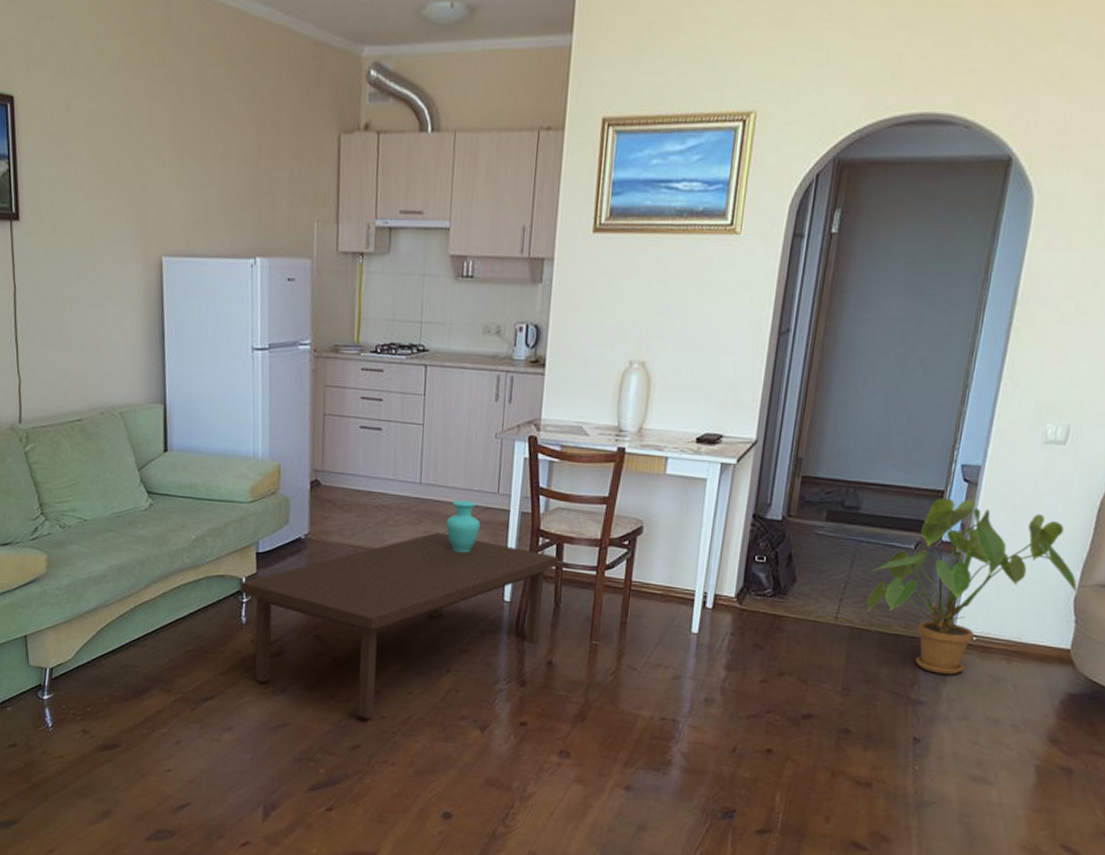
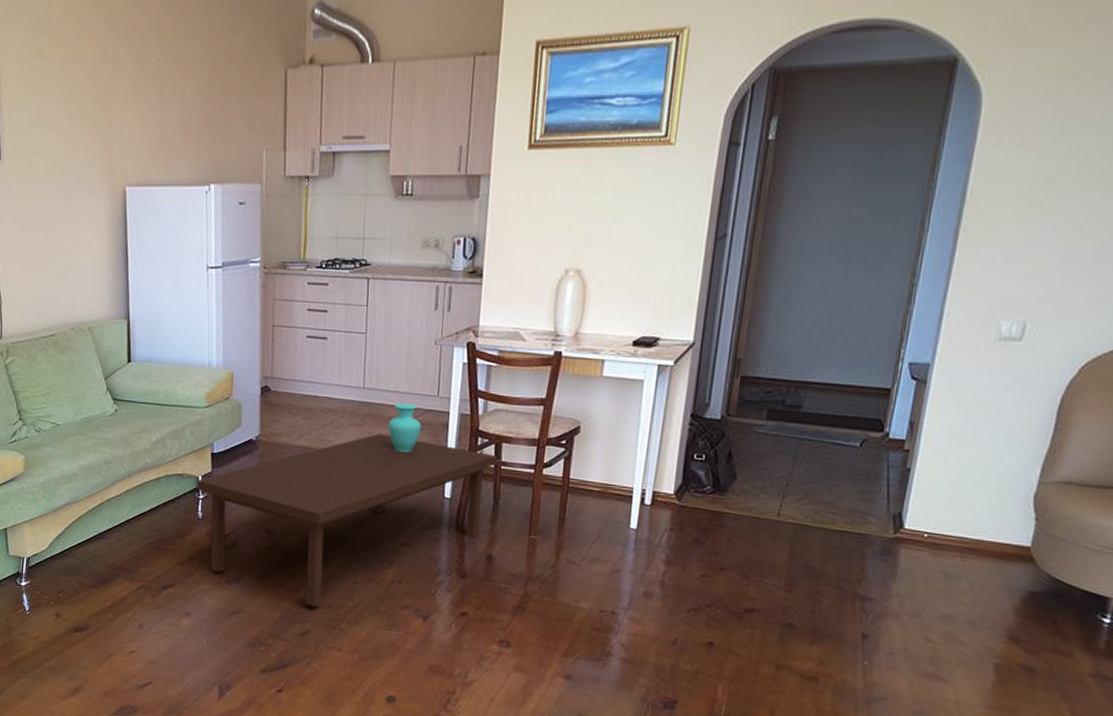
house plant: present [867,497,1080,675] -> none [811,395,1040,572]

